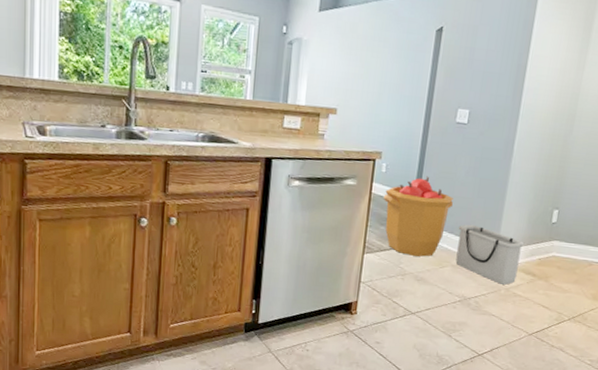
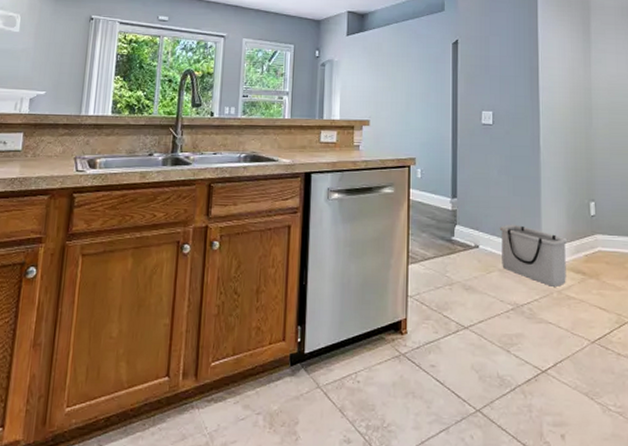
trash can: present [383,176,454,257] -> none [421,178,490,263]

